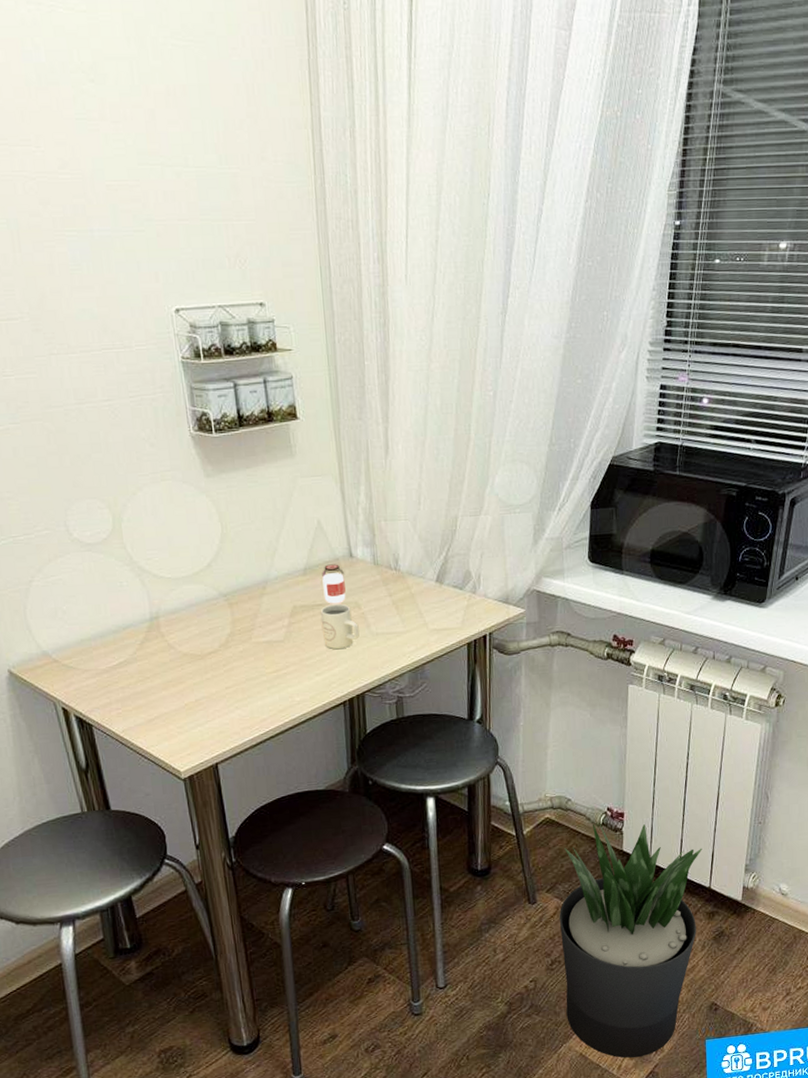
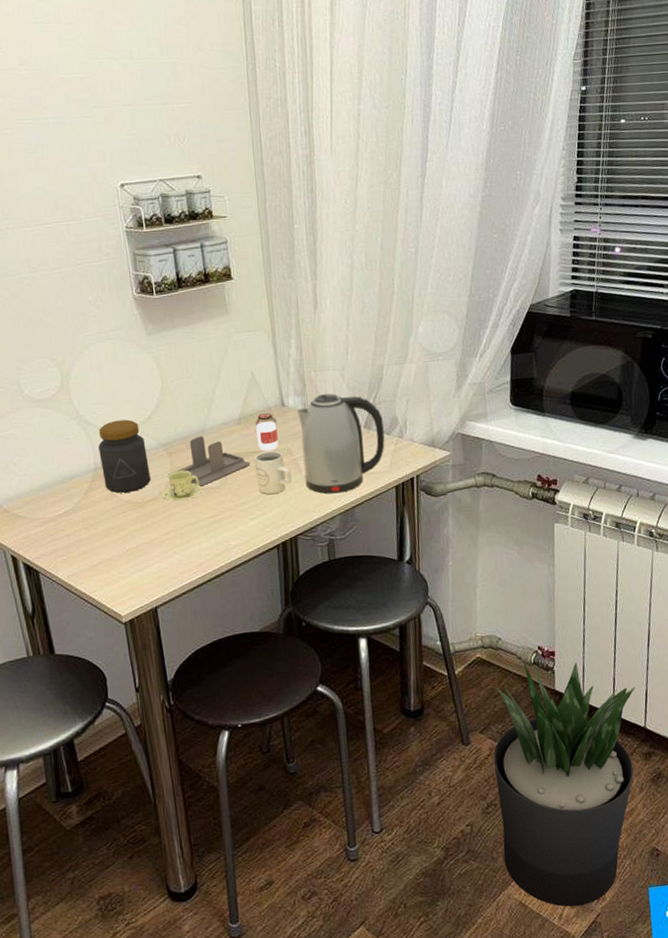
jar: none [154,567,210,645] -> present [98,419,151,493]
cup and saucer: none [222,622,266,654] -> present [162,470,203,501]
napkin holder: none [228,587,315,640] -> present [168,436,250,487]
kettle: none [365,544,457,650] -> present [296,393,385,494]

